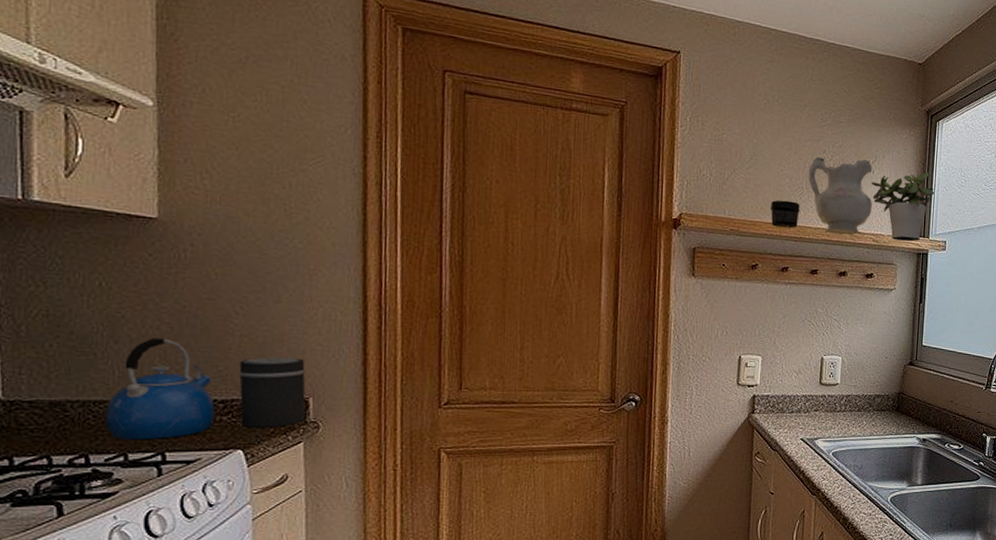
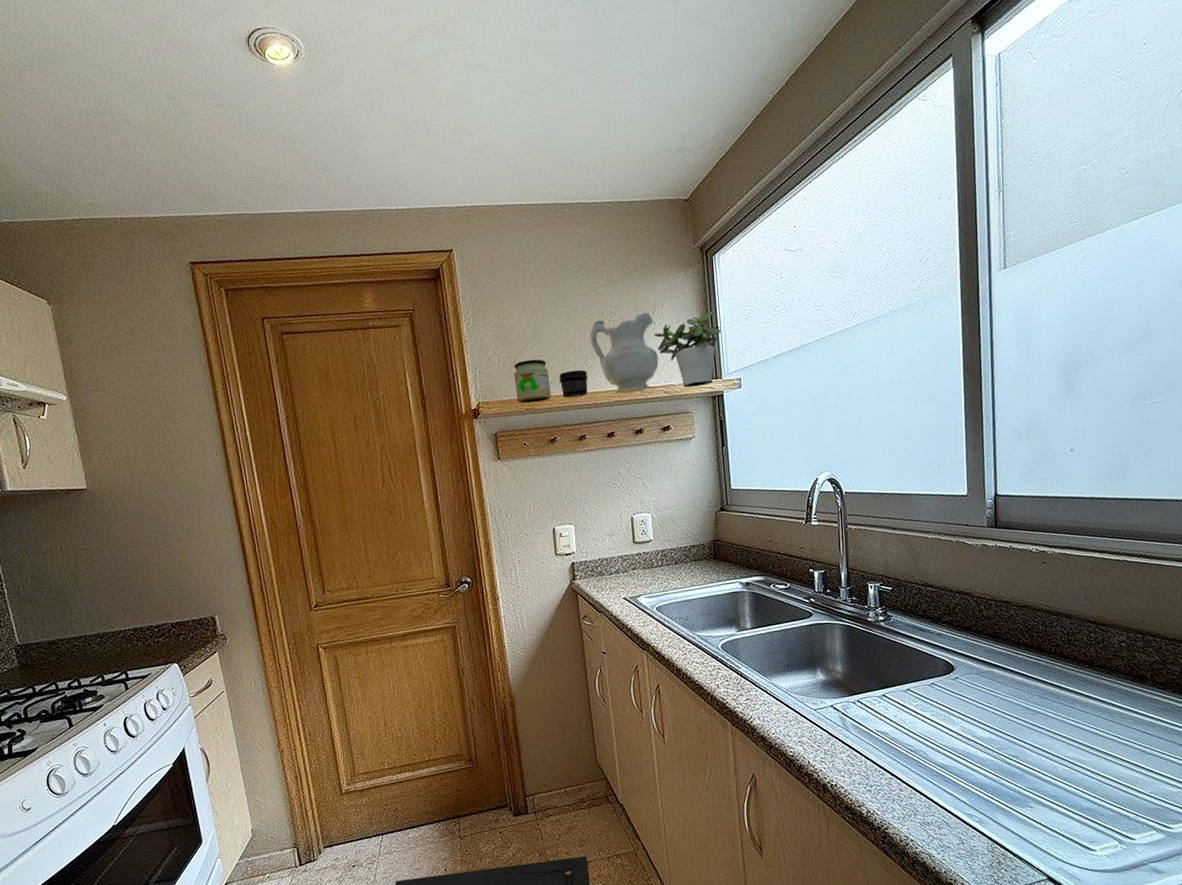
kettle: present [104,338,216,441] -> none [82,582,155,665]
cylinder: present [239,356,306,428] -> none [162,584,216,645]
jar: none [722,180,761,226] -> present [513,359,552,404]

